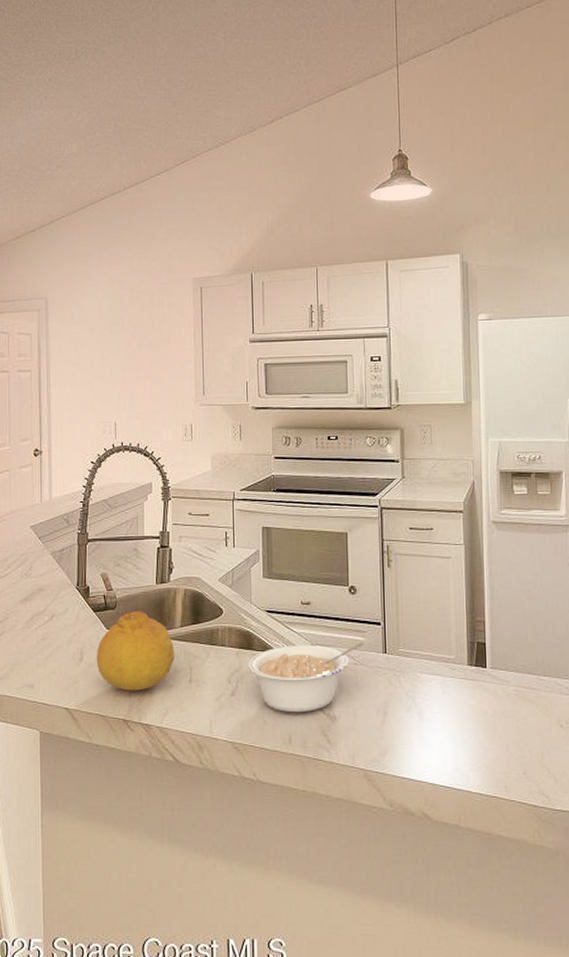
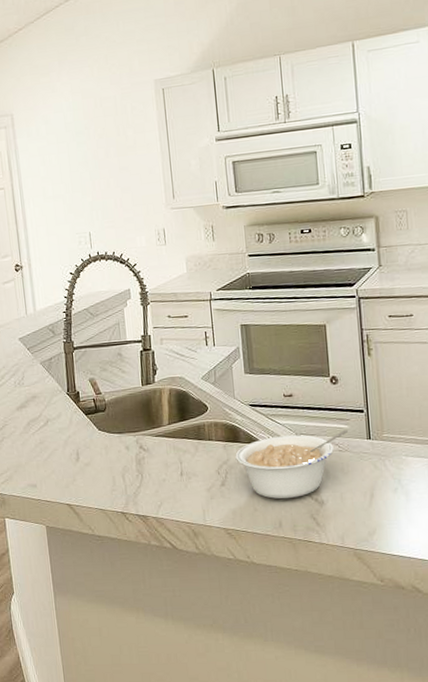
fruit: present [96,611,175,691] -> none [91,412,166,486]

